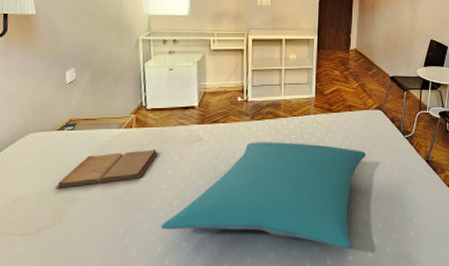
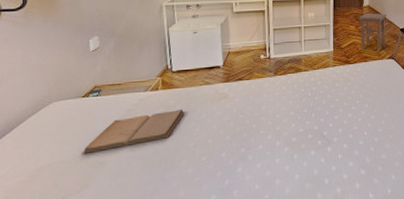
pillow: present [161,142,367,250] -> none [190,94,382,188]
stool: none [345,57,375,99] -> present [359,13,387,50]

